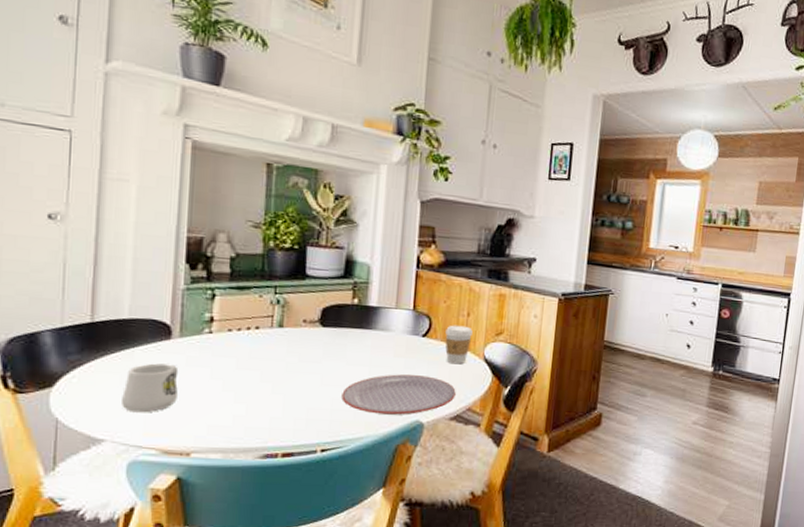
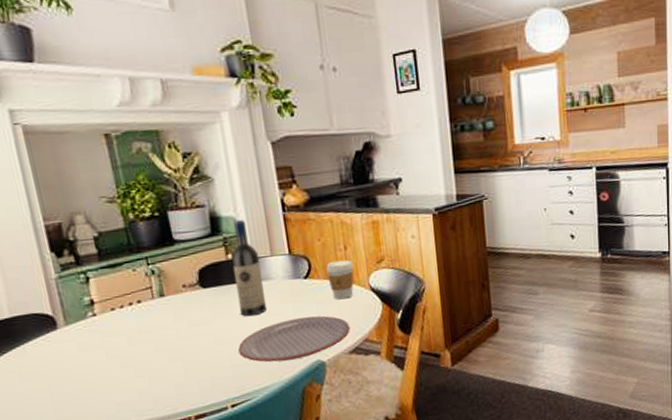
mug: present [122,363,179,413] -> none [25,353,80,406]
wine bottle: none [352,268,384,364] -> present [231,220,267,316]

